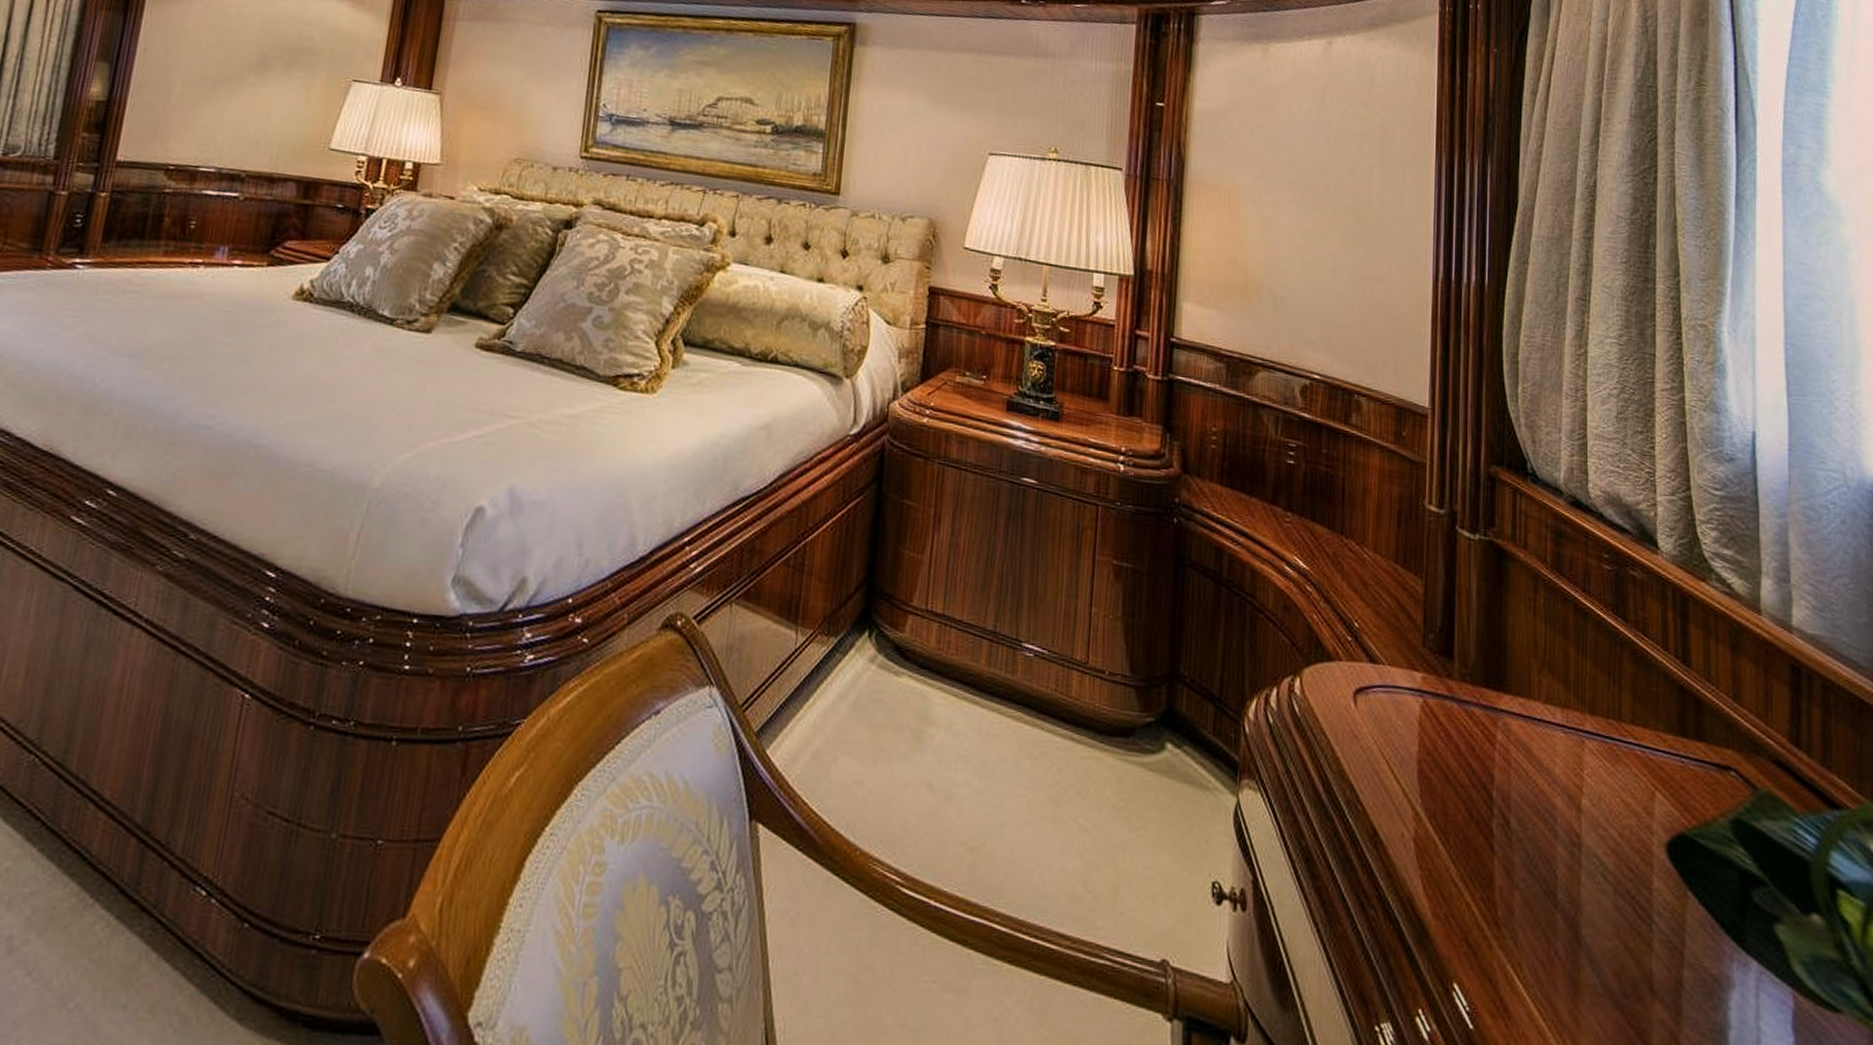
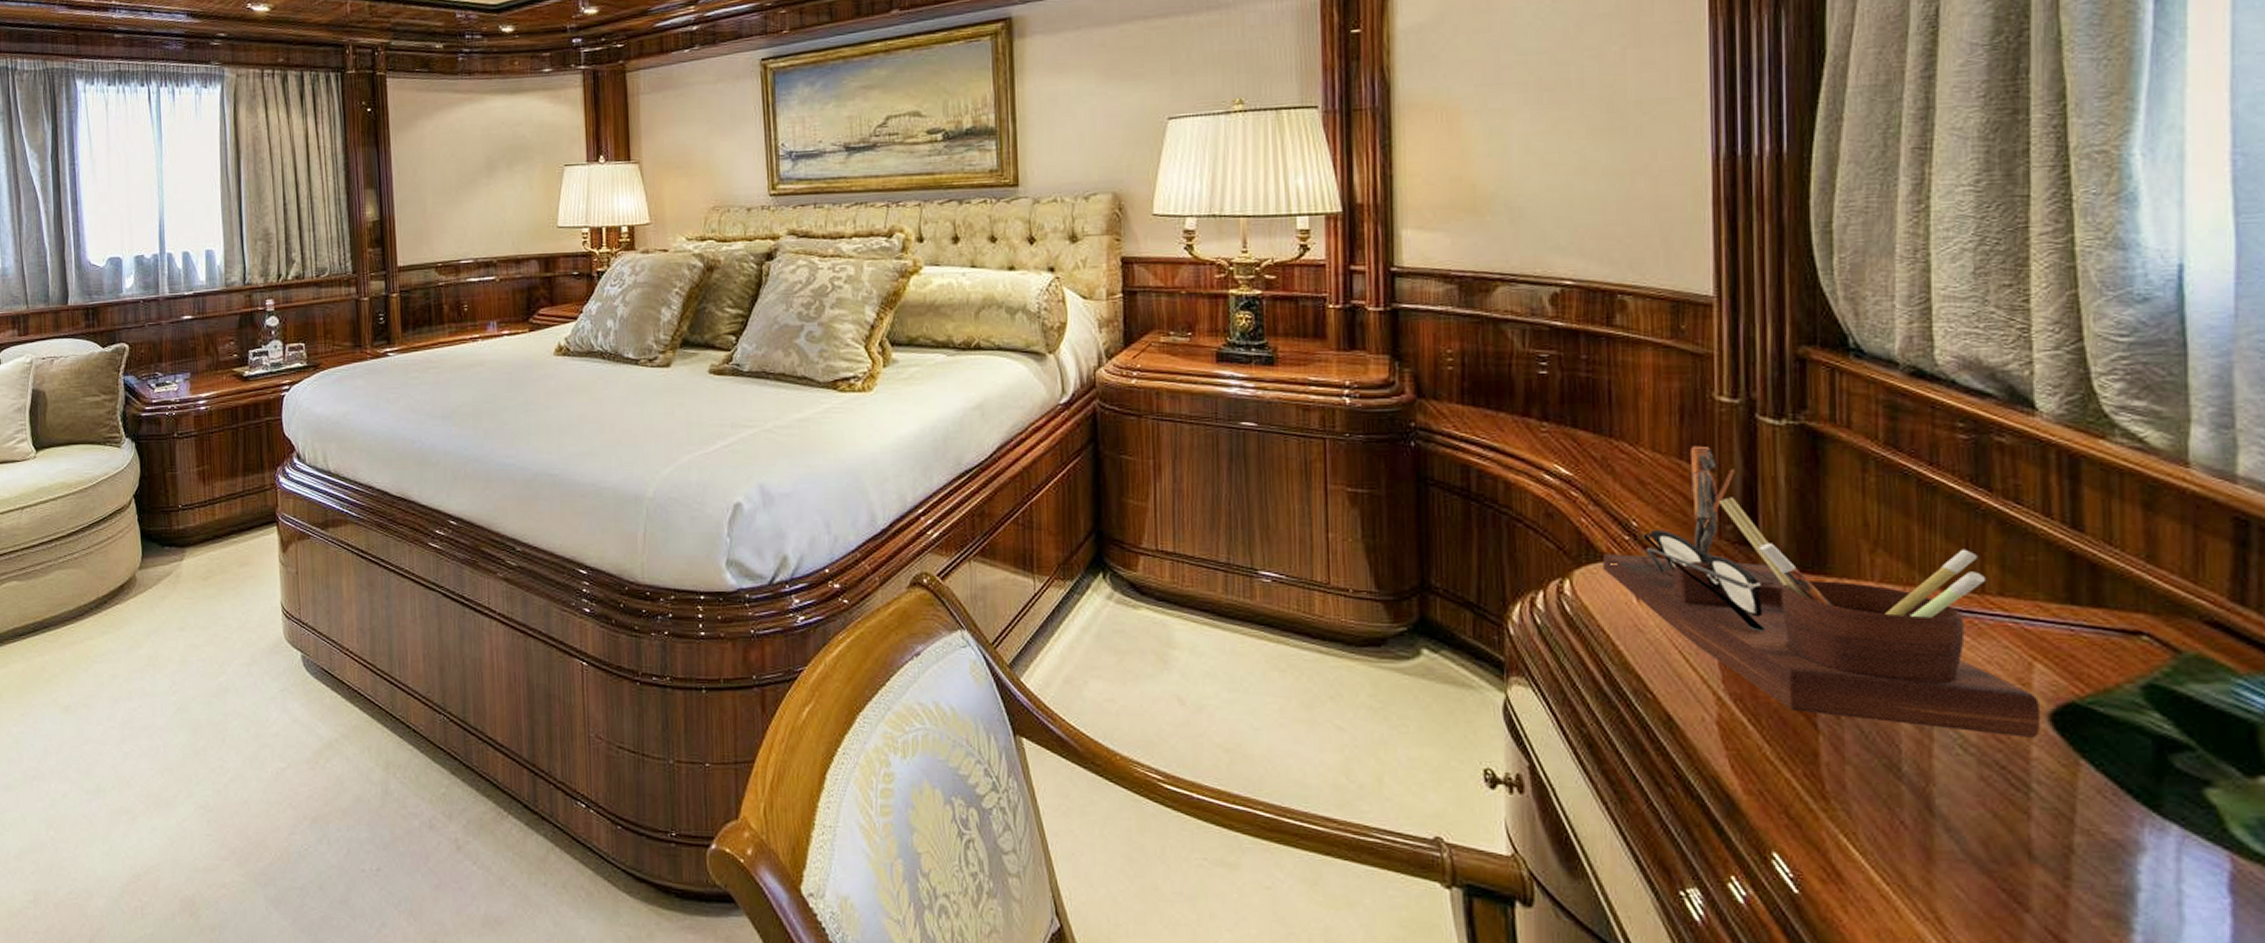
desk organizer: none [1329,551,1660,868] -> present [1603,445,2041,738]

